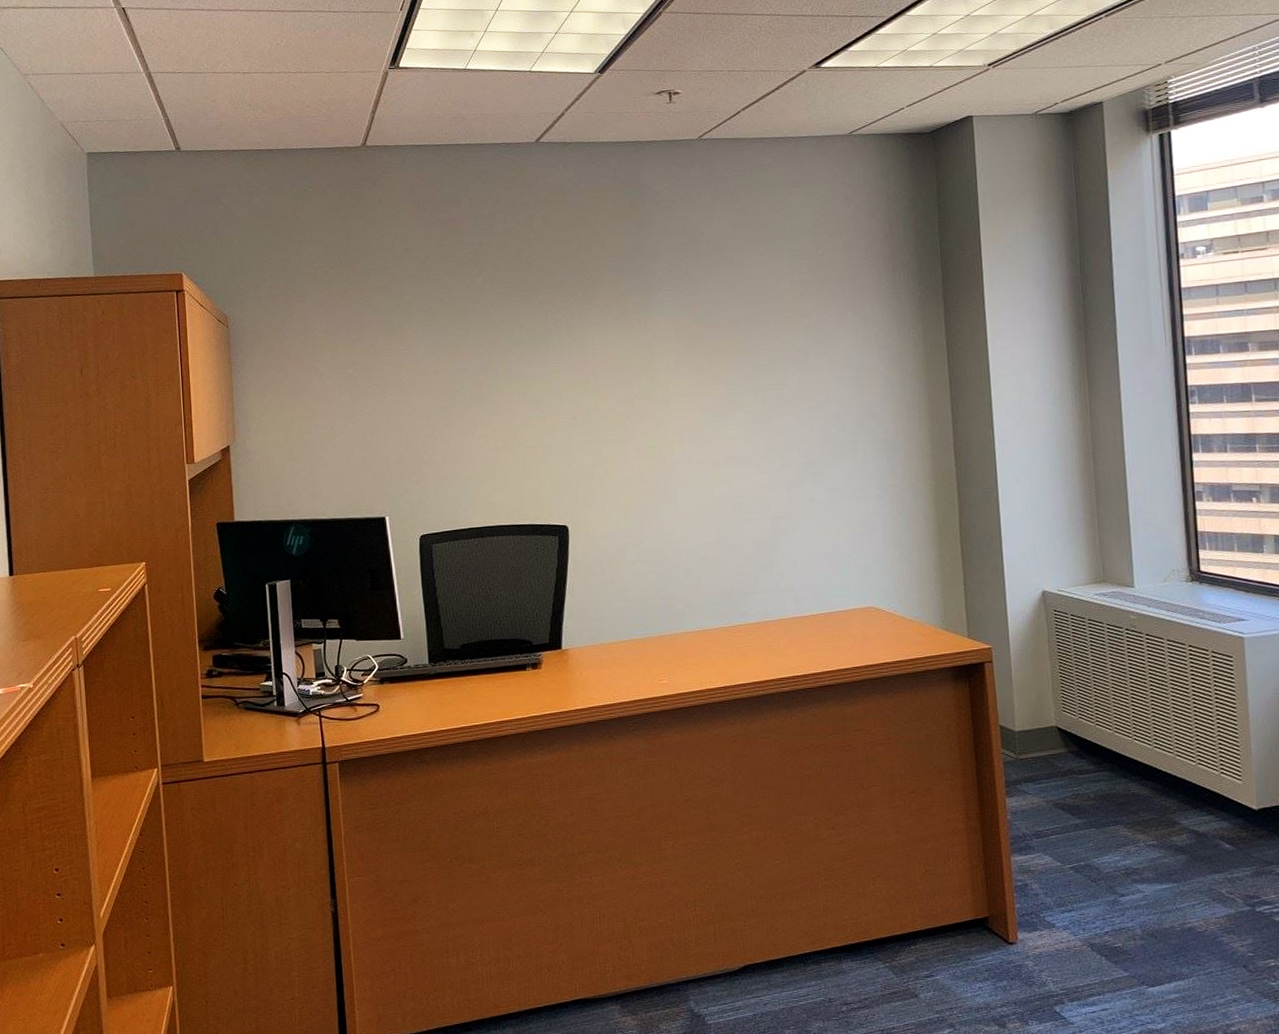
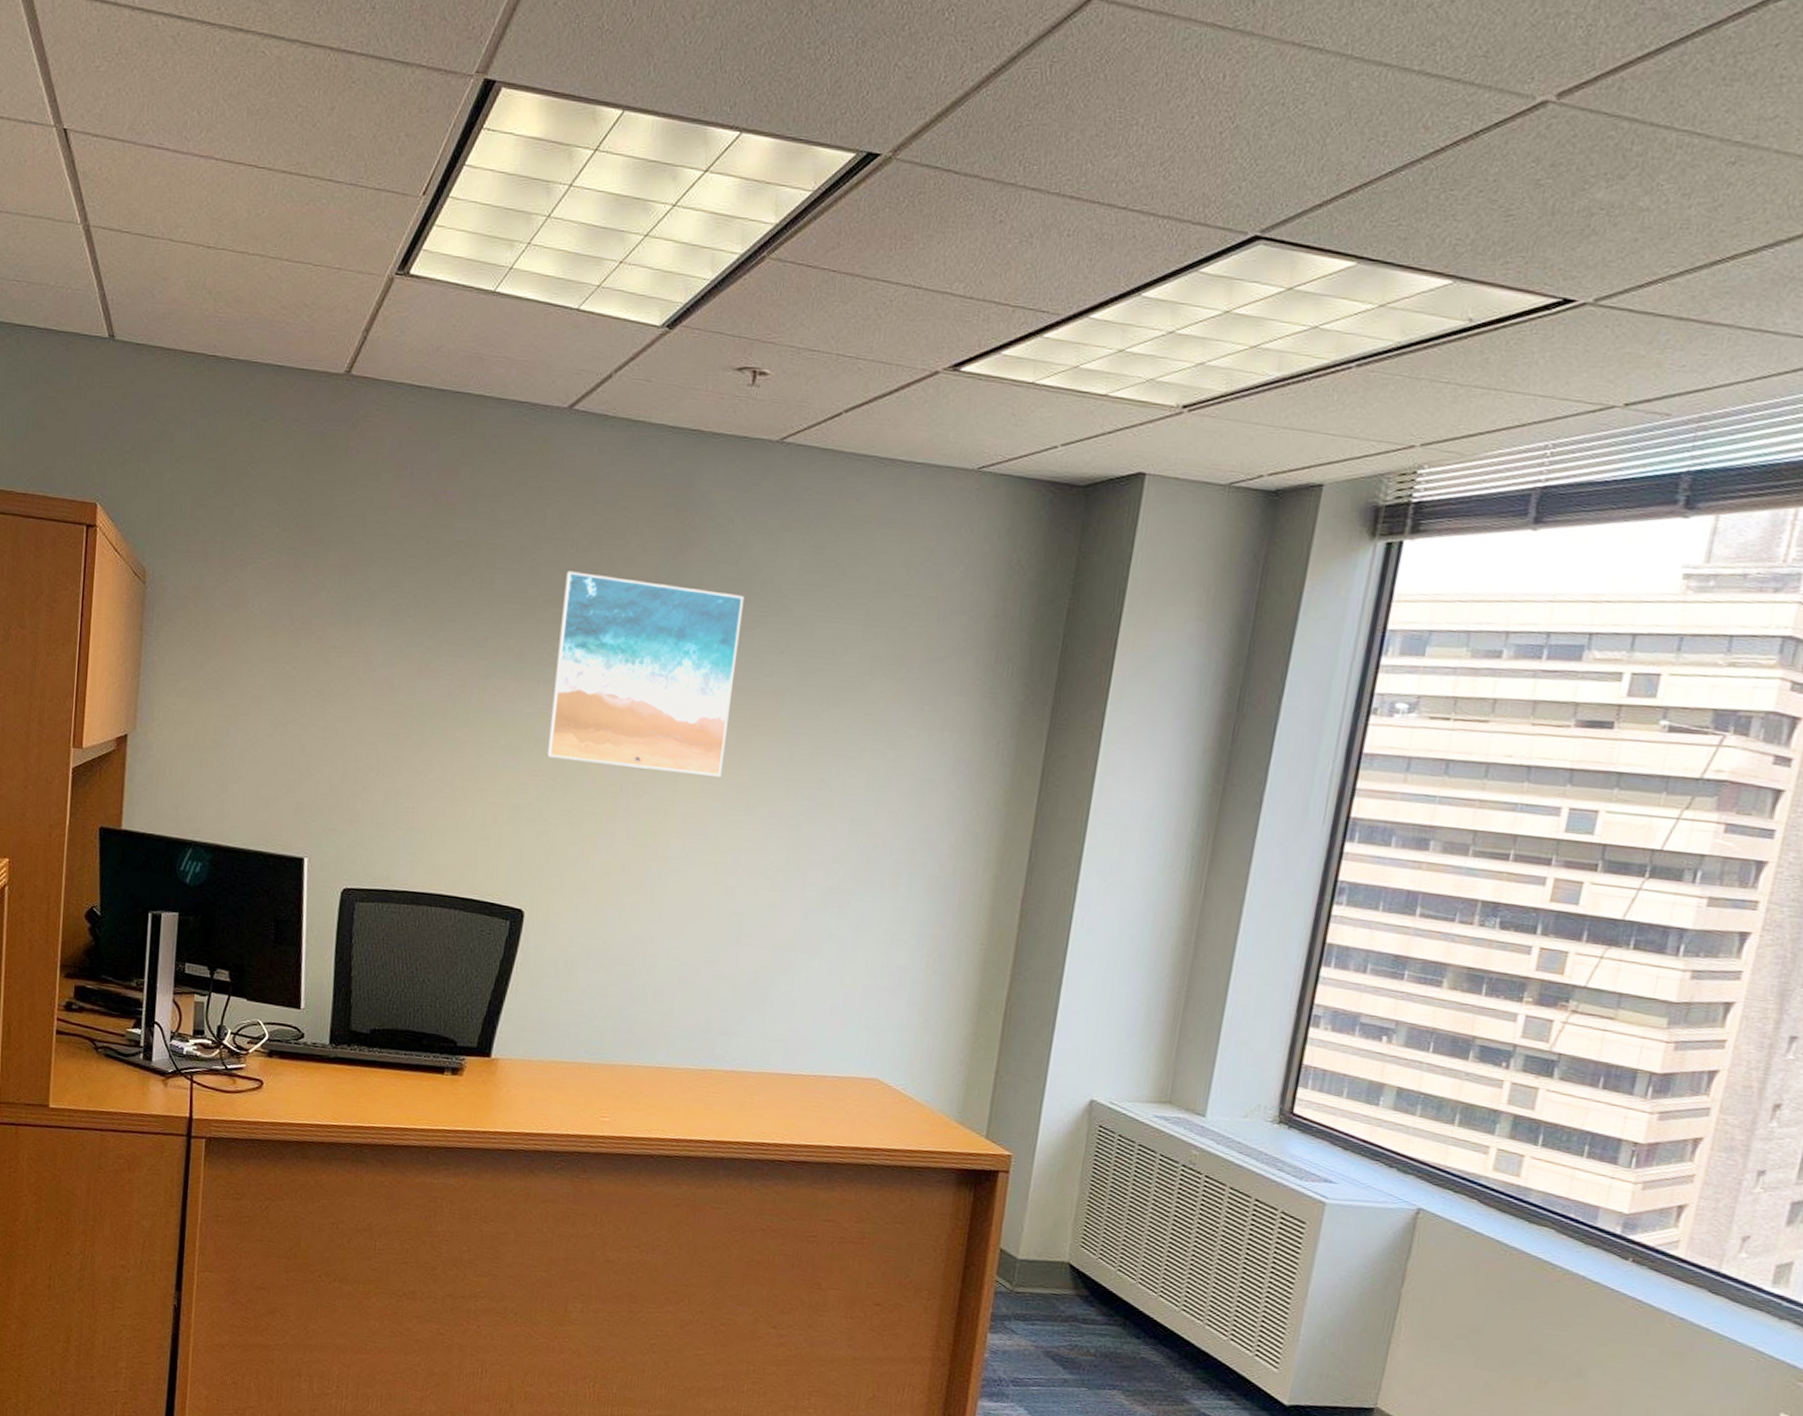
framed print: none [555,255,703,403] -> present [547,571,745,777]

